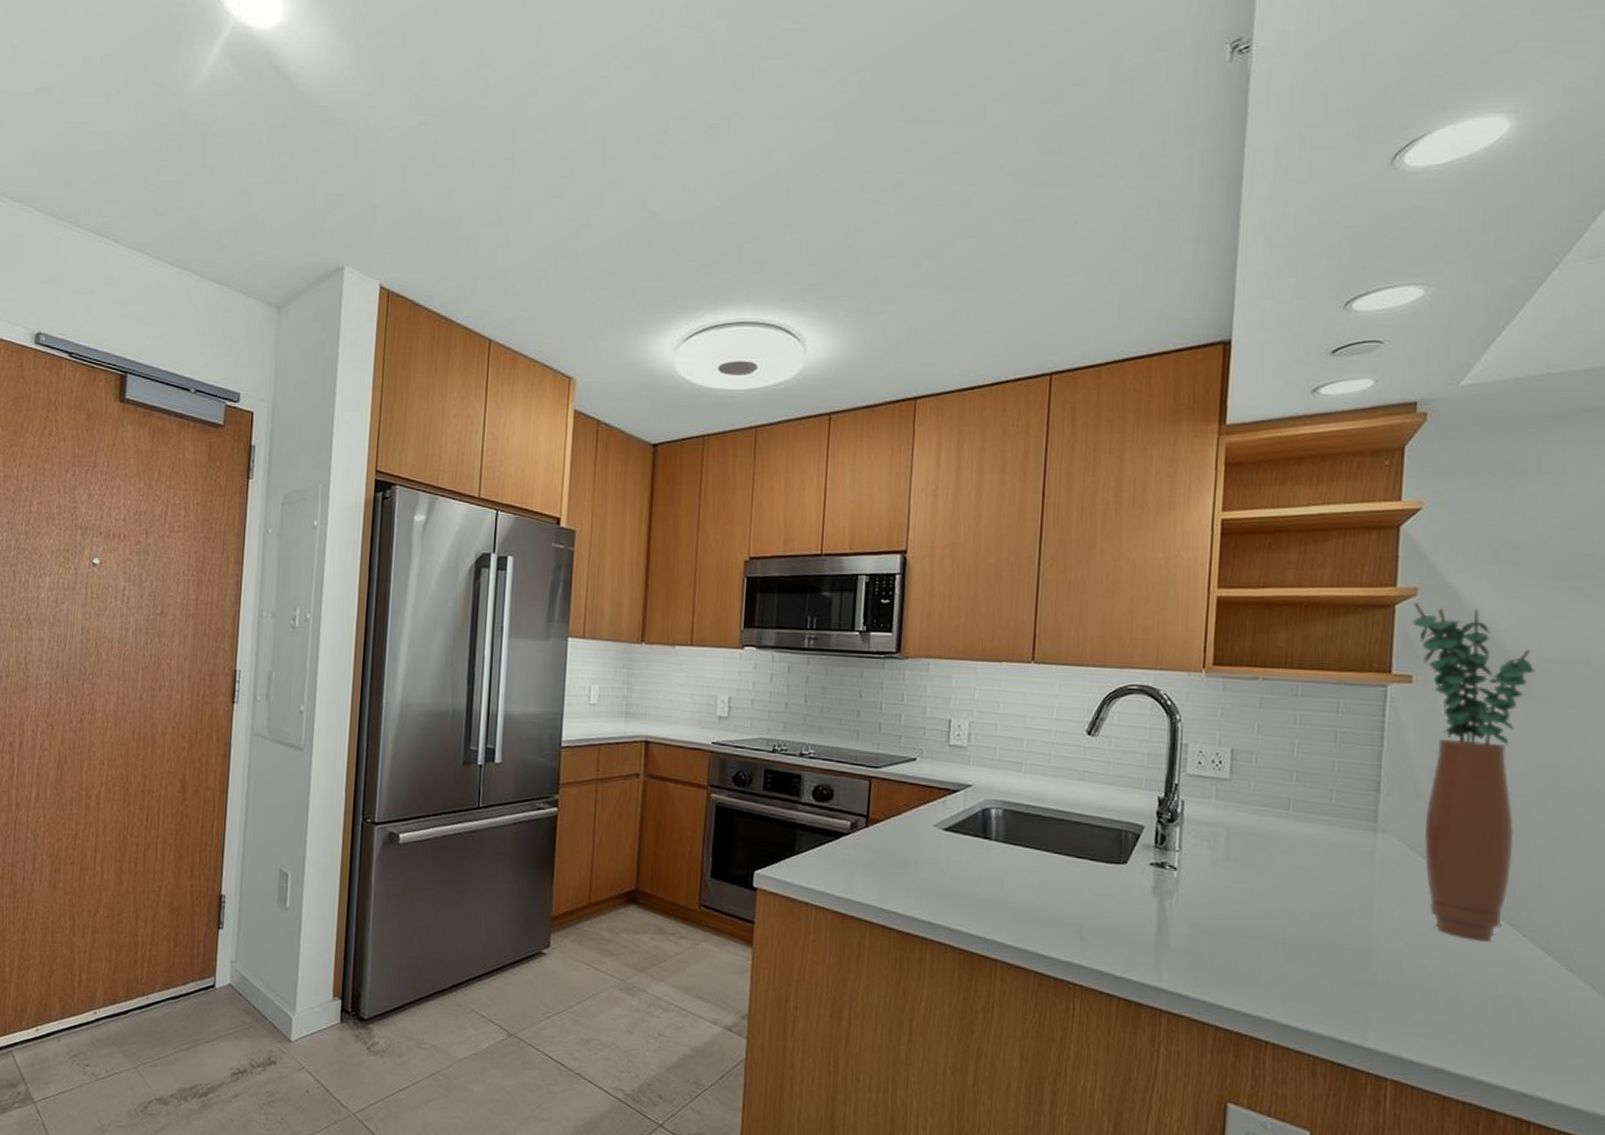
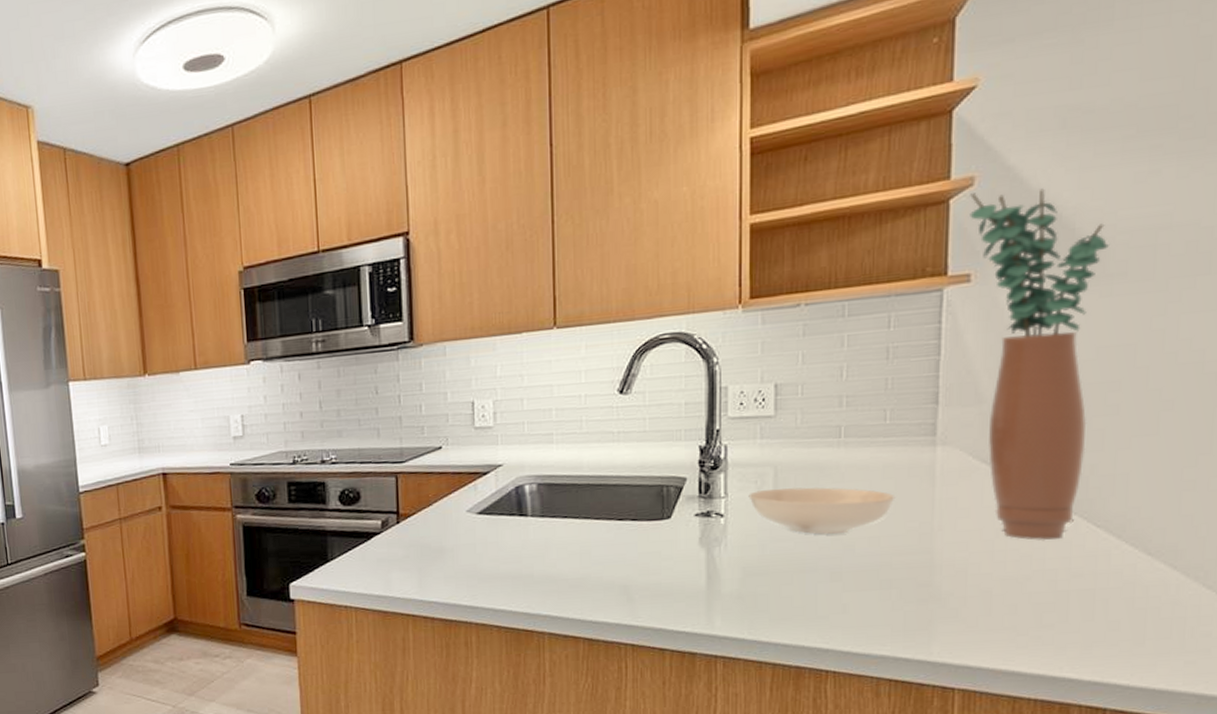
bowl: none [1201,849,1338,904] -> present [748,486,896,534]

